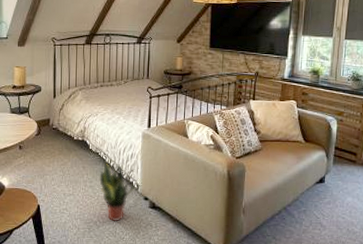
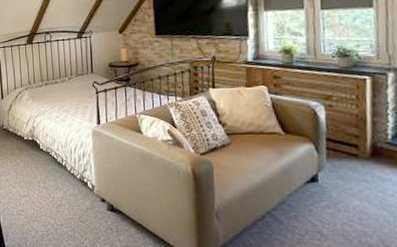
potted plant: present [99,162,137,222] -> none [52,161,92,225]

